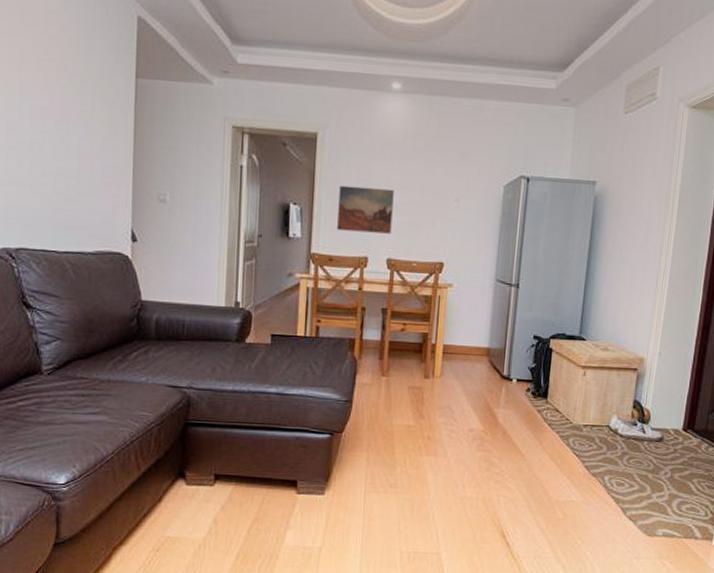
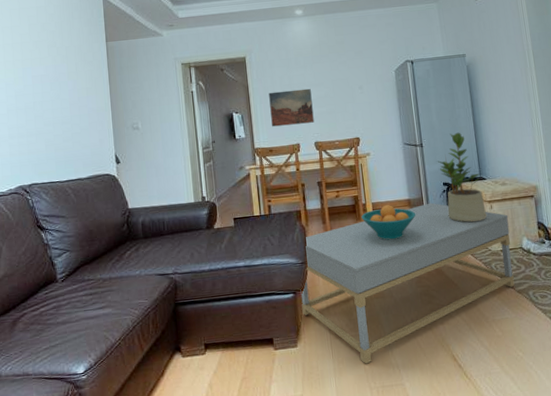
coffee table: none [337,356,602,526] -> present [300,202,515,364]
fruit bowl: none [427,349,494,392] -> present [361,204,416,240]
potted plant: none [531,277,580,387] -> present [437,132,487,222]

